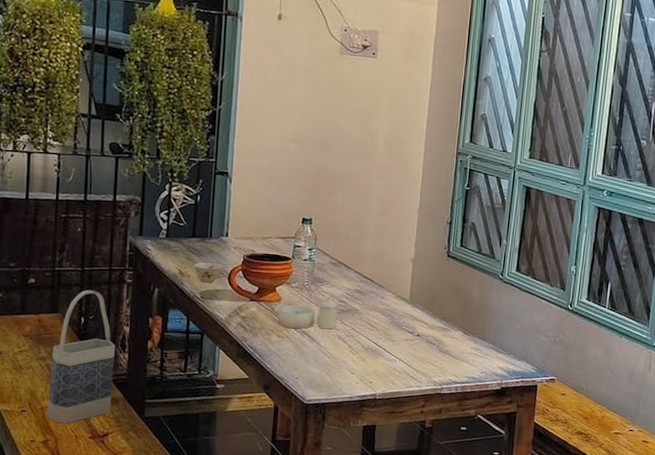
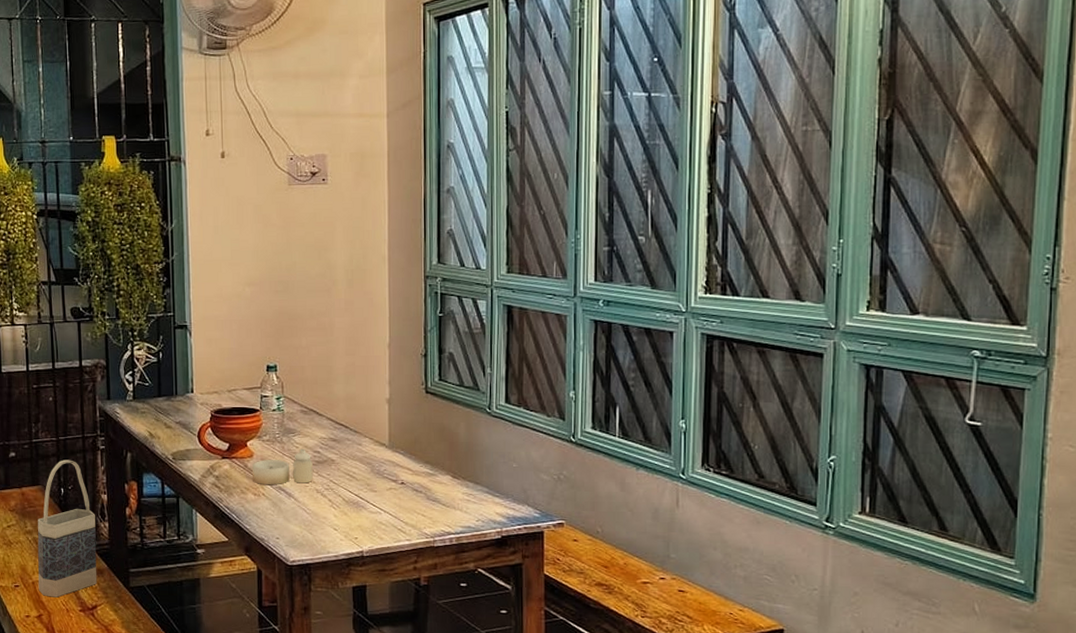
teacup: present [193,262,229,283] -> none [162,421,198,443]

